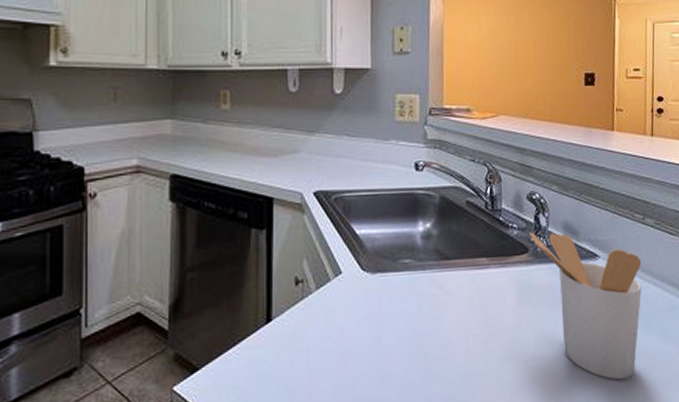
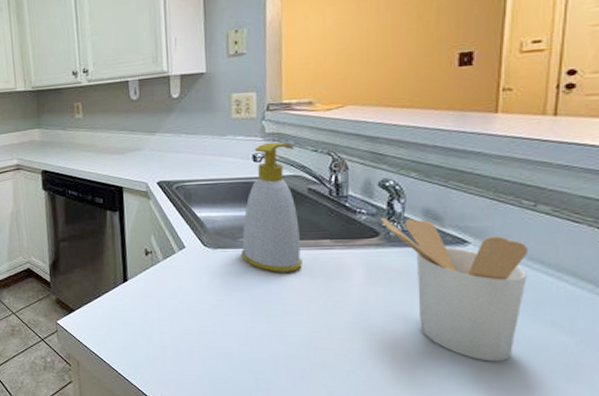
soap bottle: none [400,149,461,298] -> present [240,141,302,272]

